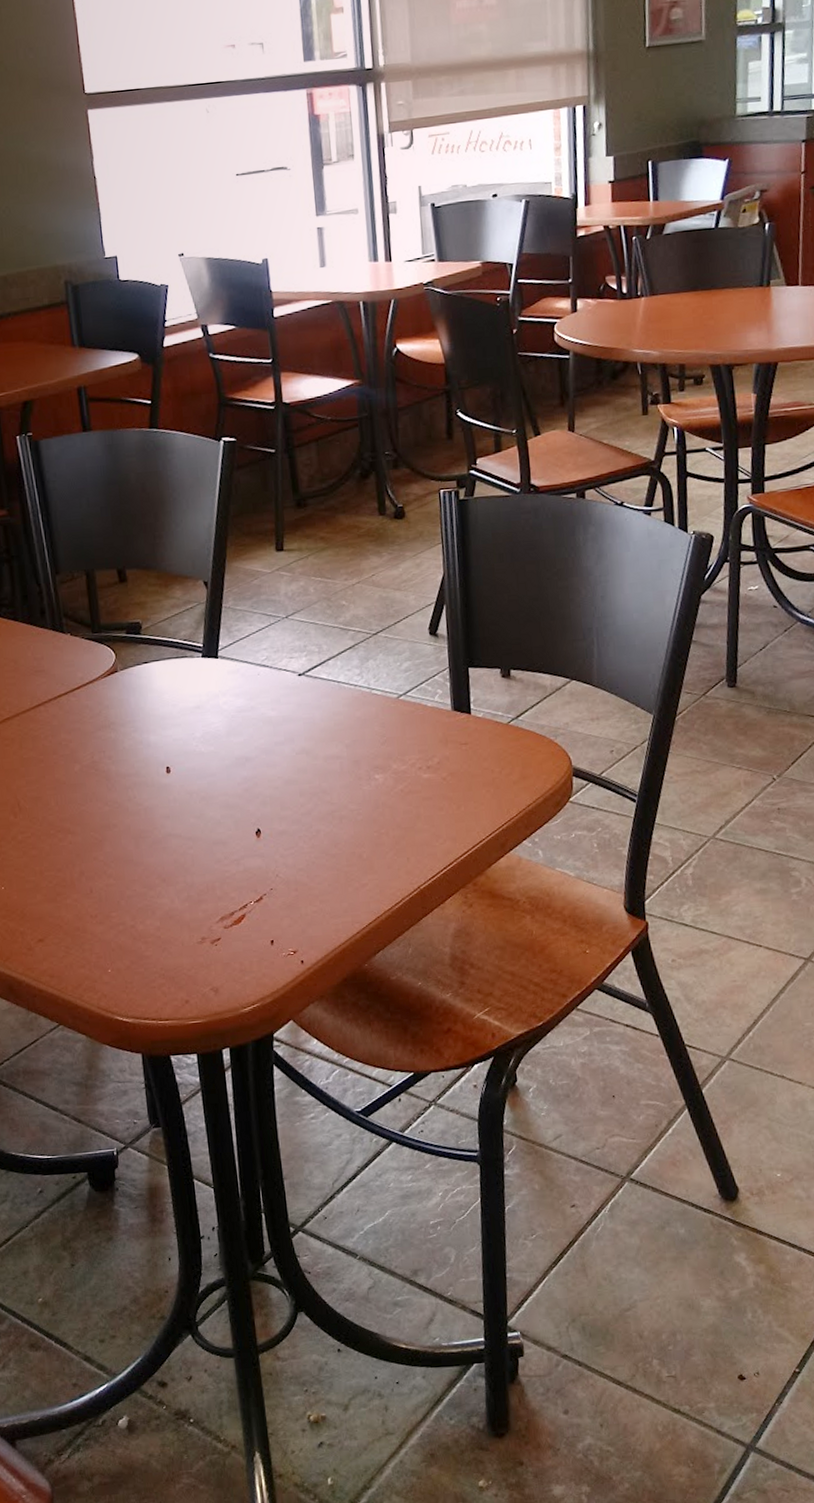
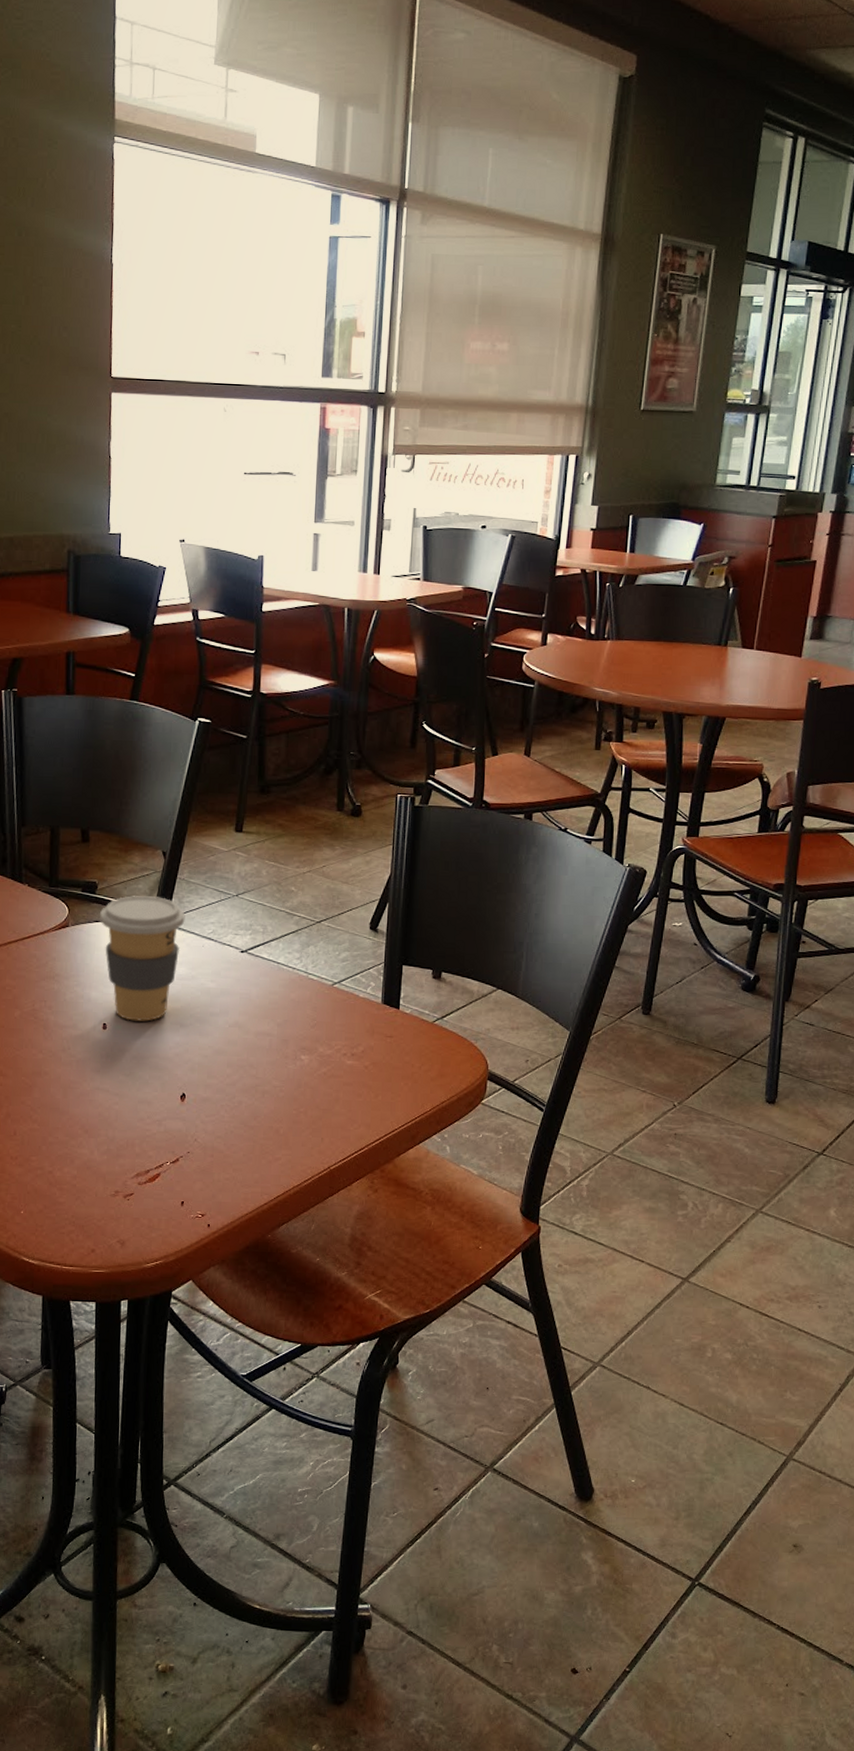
coffee cup: none [148,629,237,761] -> present [100,895,185,1021]

